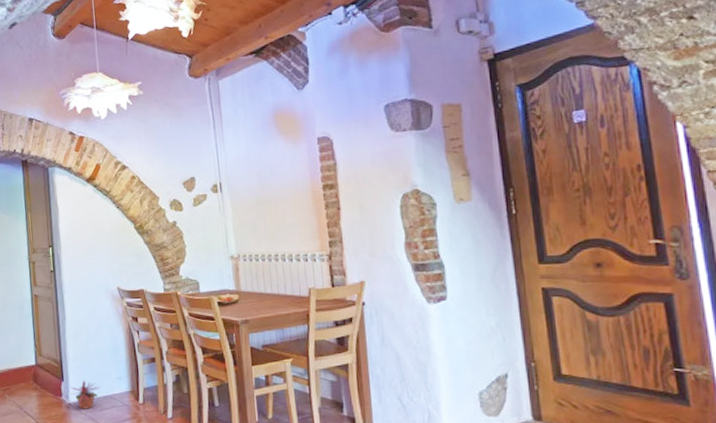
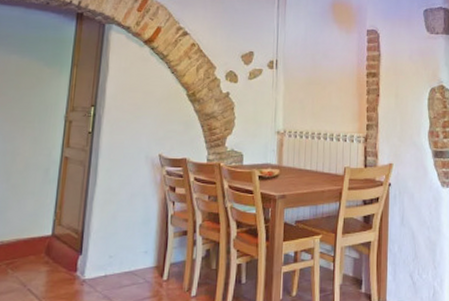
potted plant: present [71,380,100,409] -> none [87,254,123,287]

